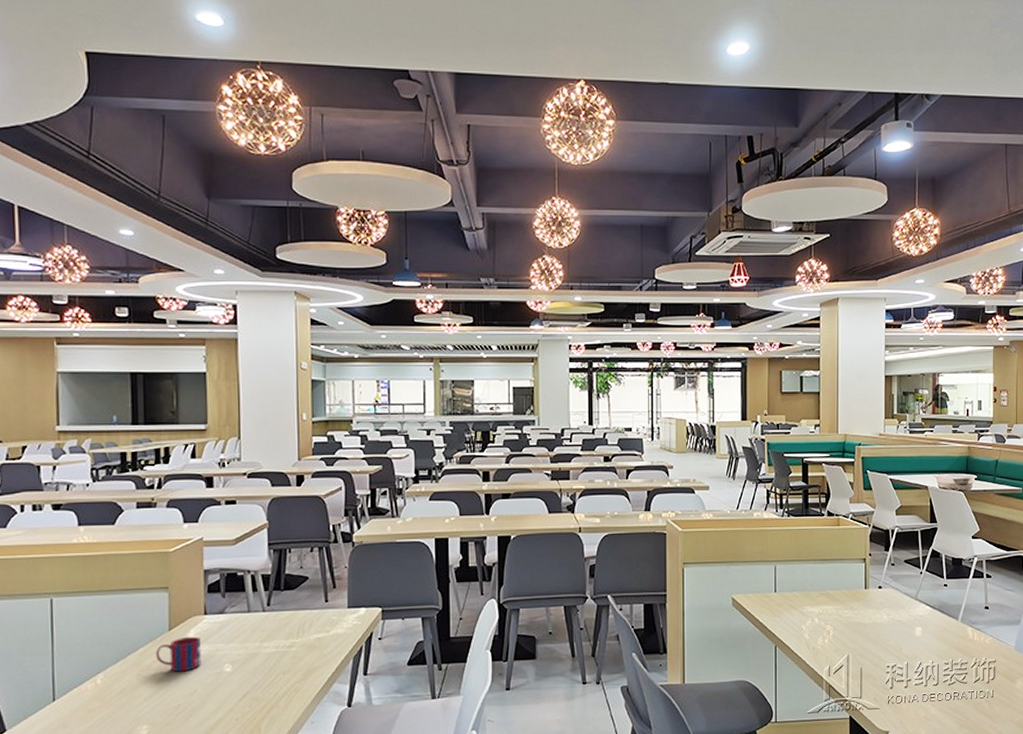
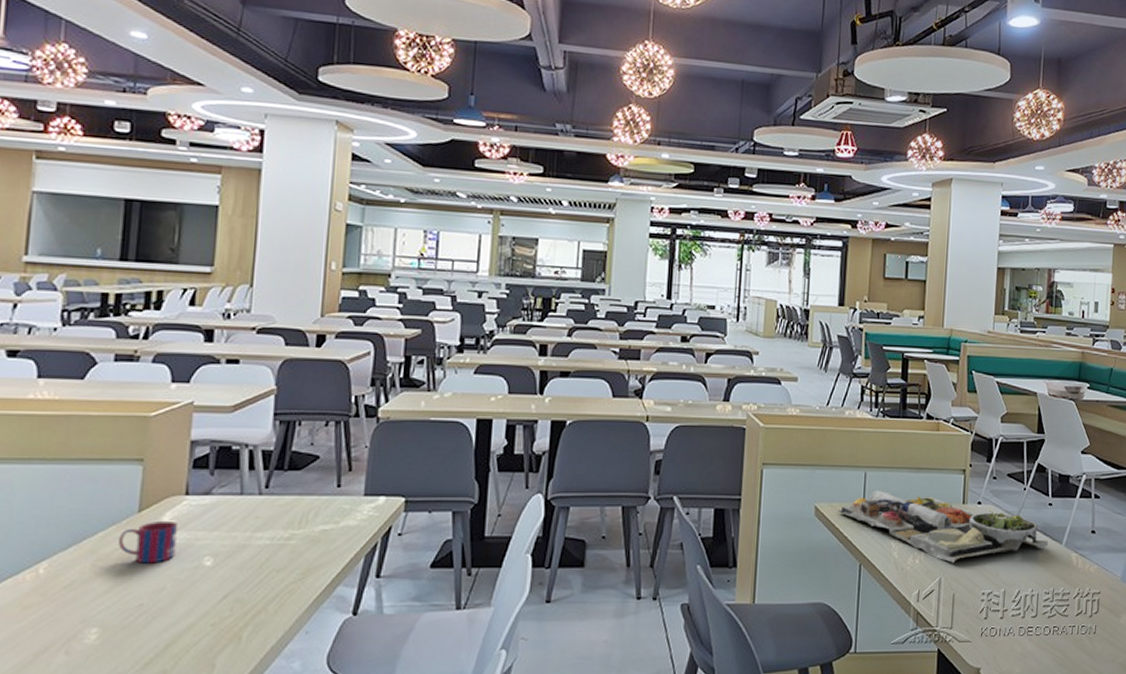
food tray: none [752,581,946,641] -> present [838,490,1049,563]

